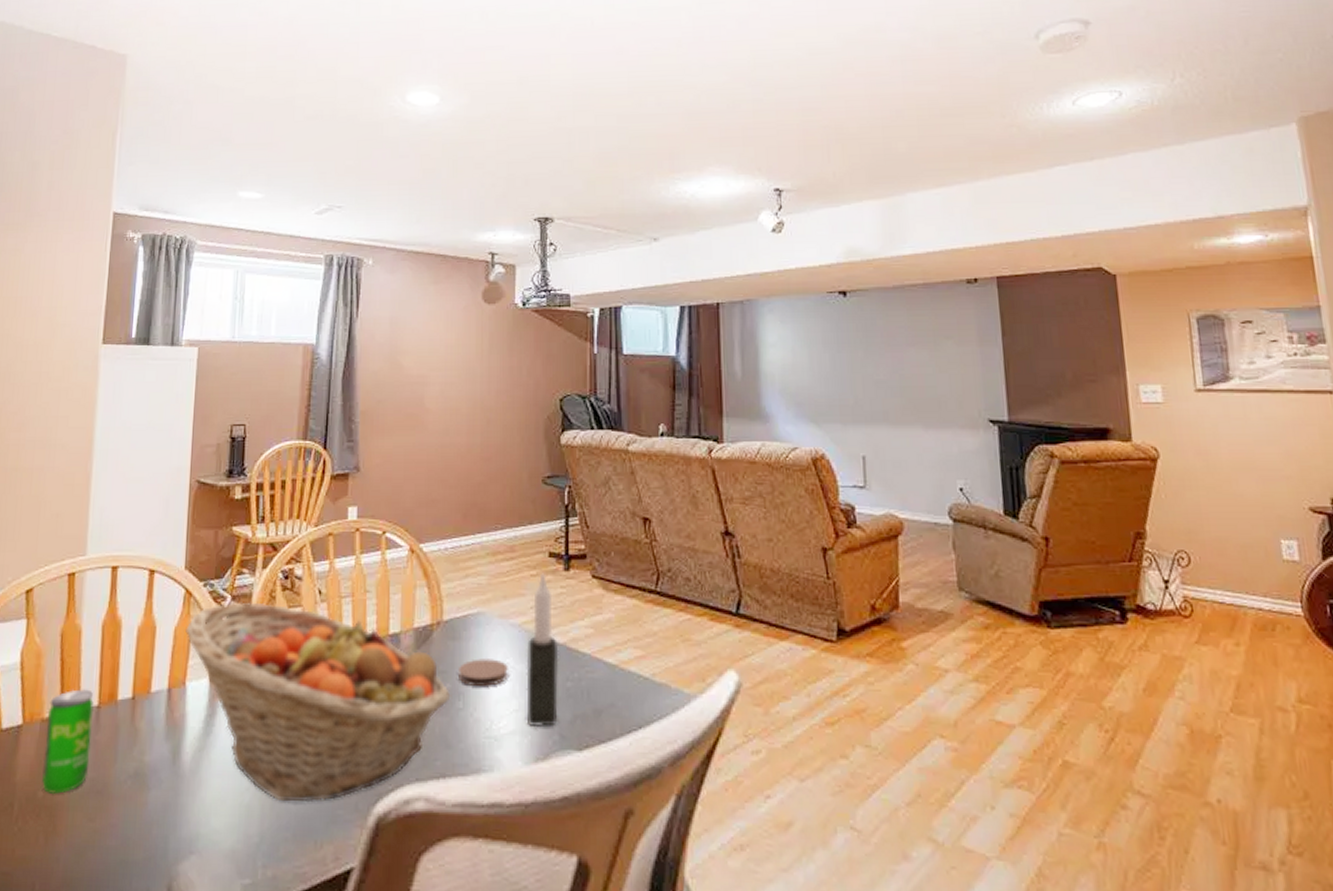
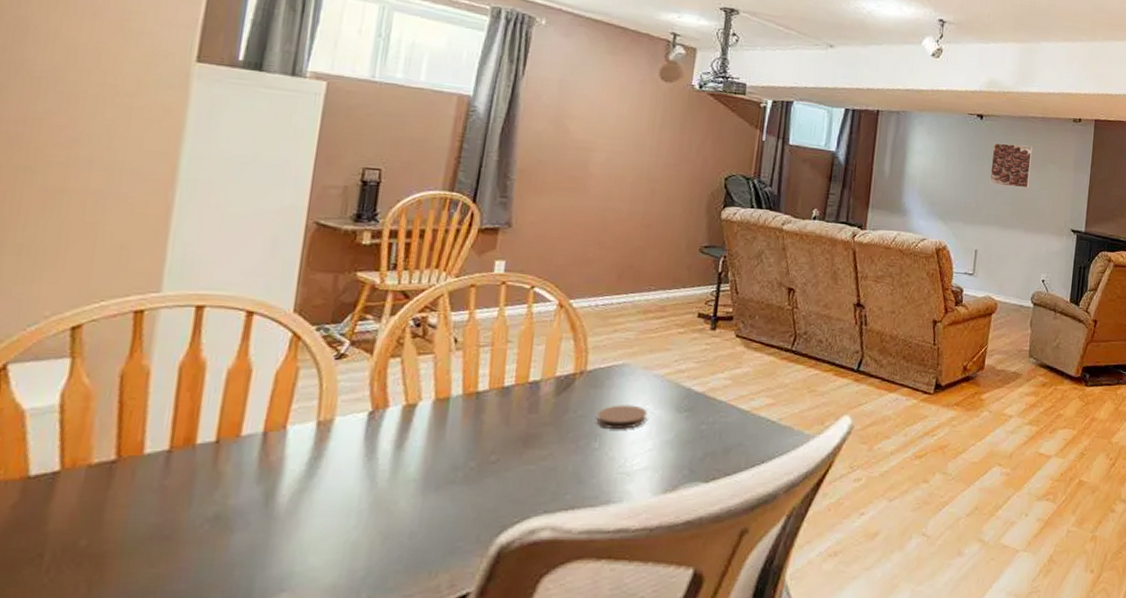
beverage can: present [42,689,94,794] -> none [86,433,163,541]
fruit basket: present [184,601,451,802] -> none [288,347,588,537]
candle: present [526,573,559,727] -> none [660,331,698,463]
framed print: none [864,320,921,374] -> present [989,142,1033,189]

